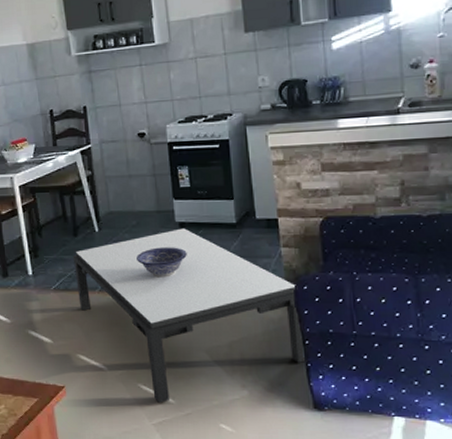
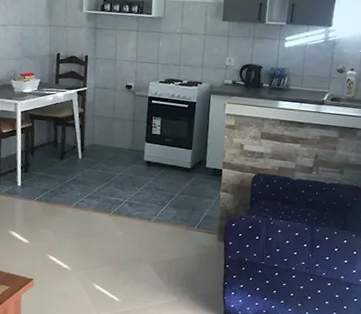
coffee table: present [72,228,308,403] -> none [56,166,228,300]
decorative bowl: present [137,247,187,278] -> none [108,178,149,203]

